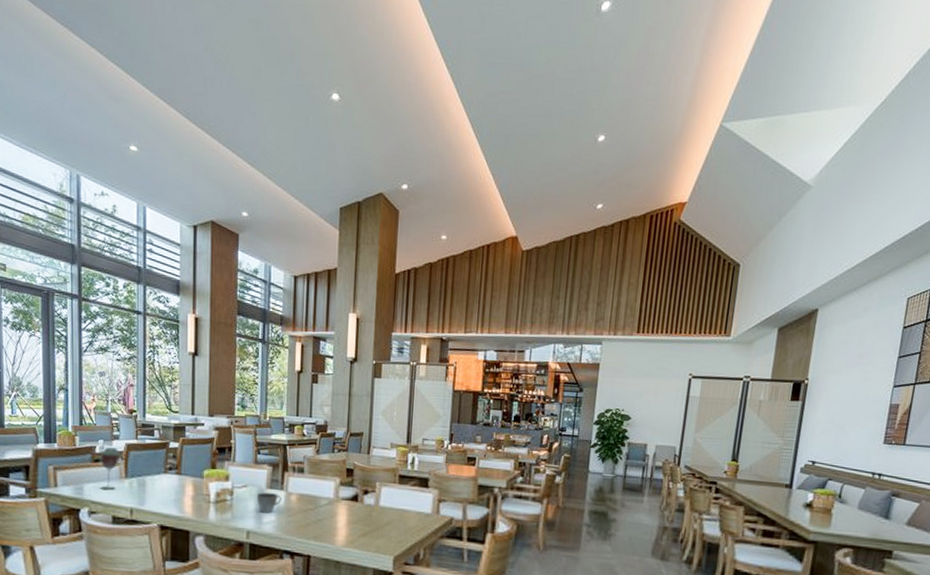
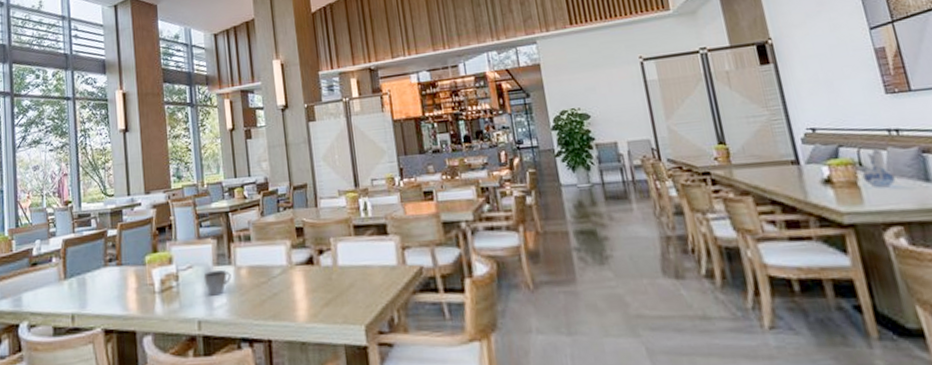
wineglass: present [100,447,119,491] -> none [38,246,57,298]
ceramic pitcher: none [837,486,863,519] -> present [862,148,896,189]

